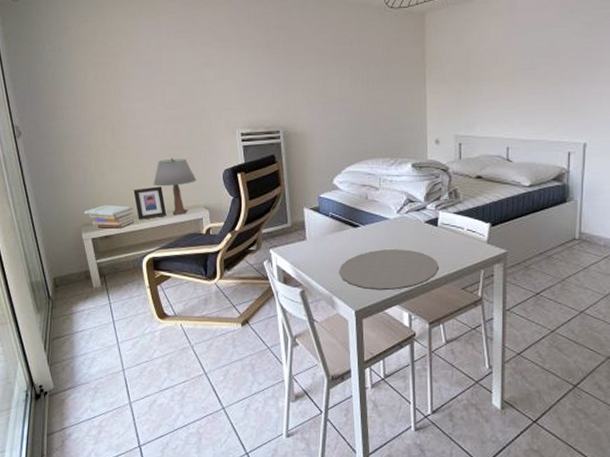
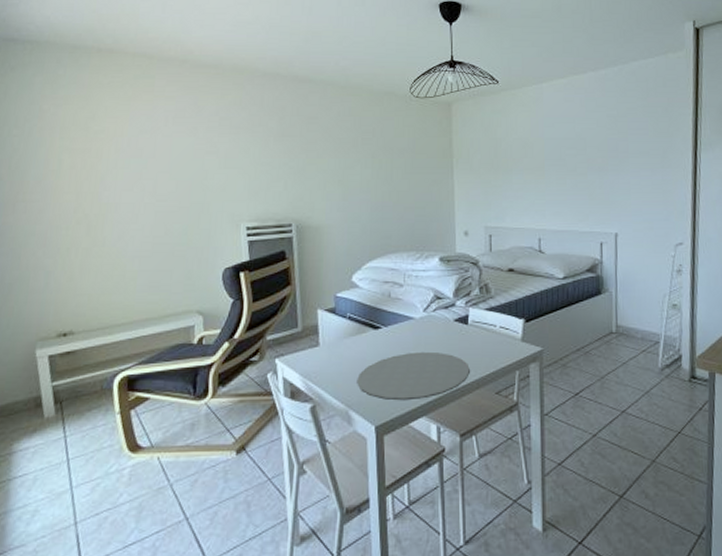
books: present [84,205,133,229] -> none [41,314,107,343]
picture frame: present [133,187,167,220] -> none [108,290,150,330]
table lamp: present [153,157,197,215] -> none [135,255,190,323]

